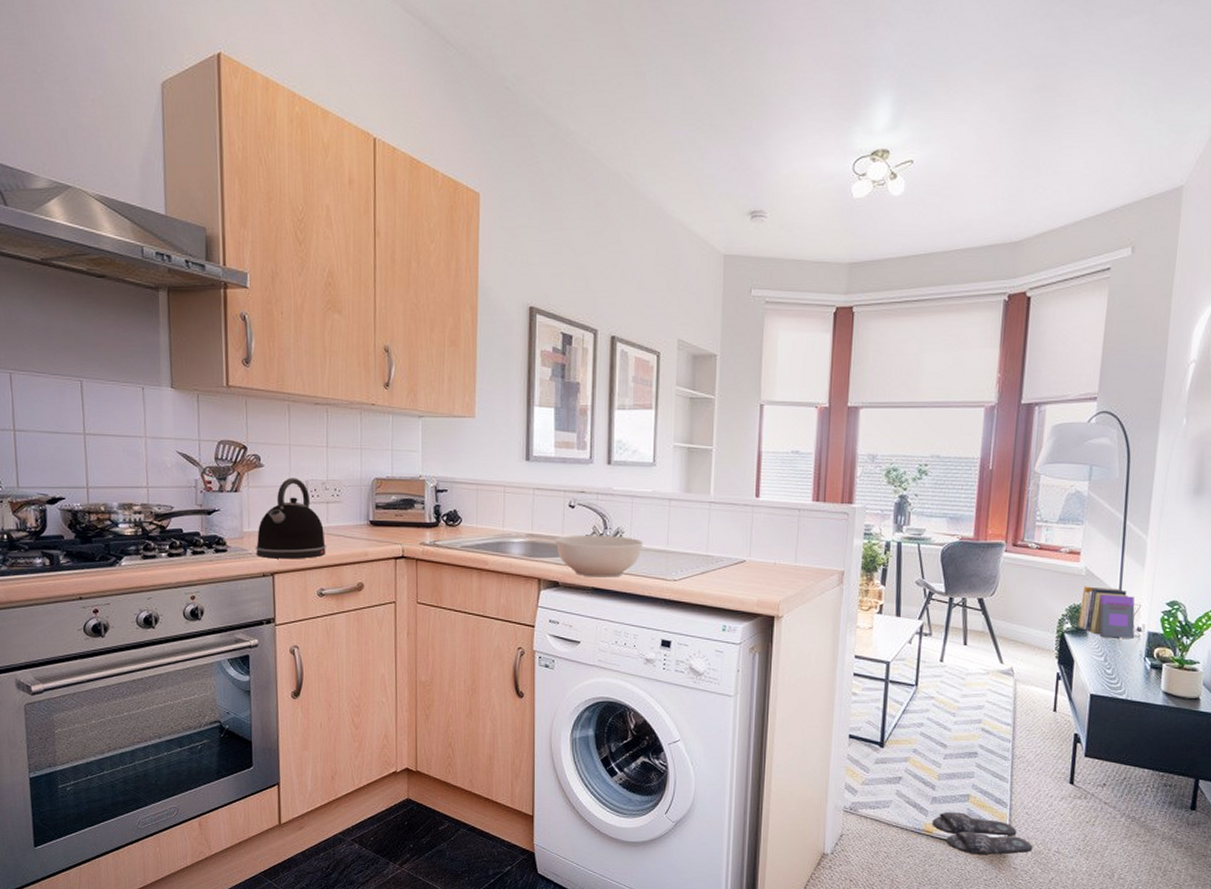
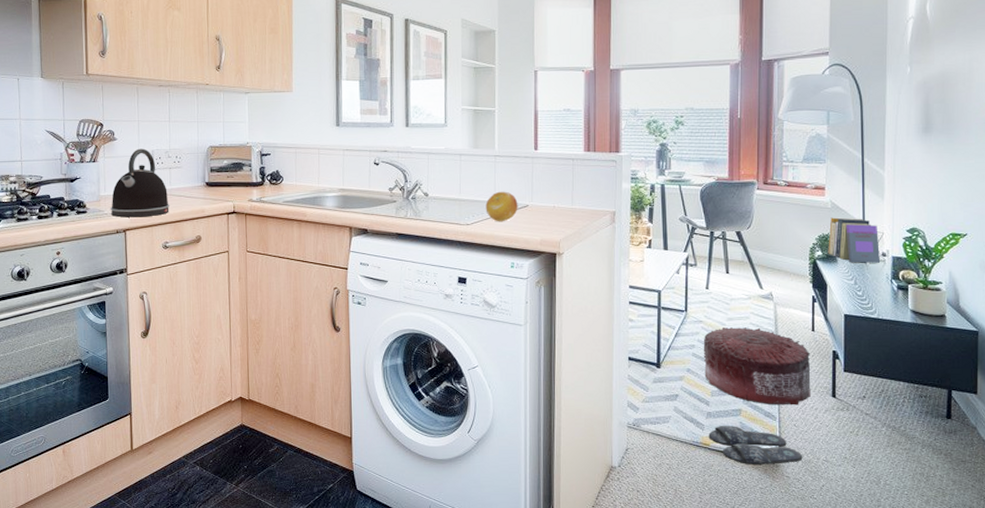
bowl: present [555,534,644,577] -> none [363,187,439,224]
fruit: none [696,543,734,579] -> present [485,191,518,222]
pouf: none [932,704,1050,792] -> present [703,326,811,406]

